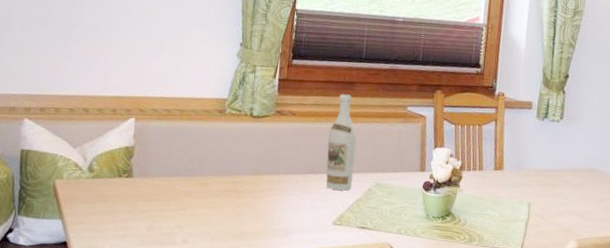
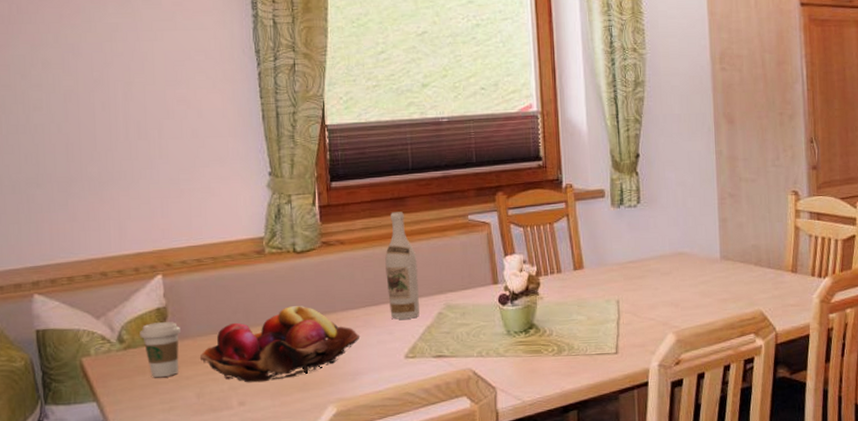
coffee cup: none [107,158,143,208] -> present [140,322,180,378]
fruit basket: none [155,163,297,226] -> present [199,306,360,383]

